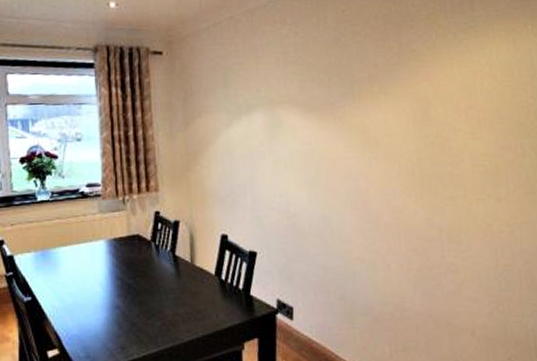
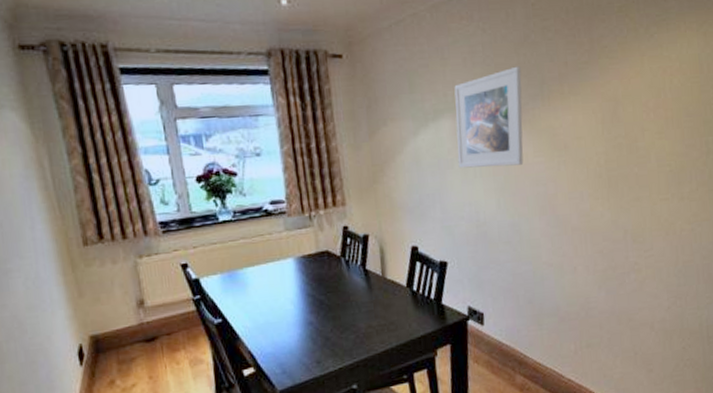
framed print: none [267,66,335,160] -> present [454,66,524,169]

